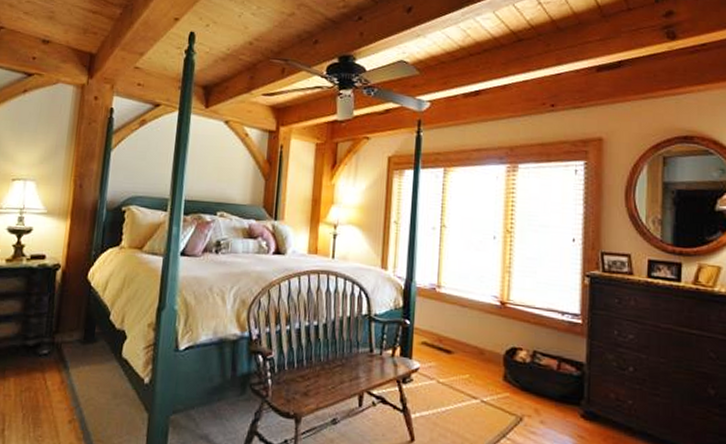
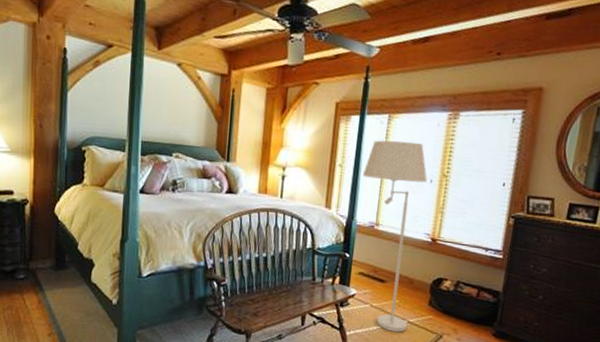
floor lamp: none [419,195,490,414] -> present [362,140,427,333]

